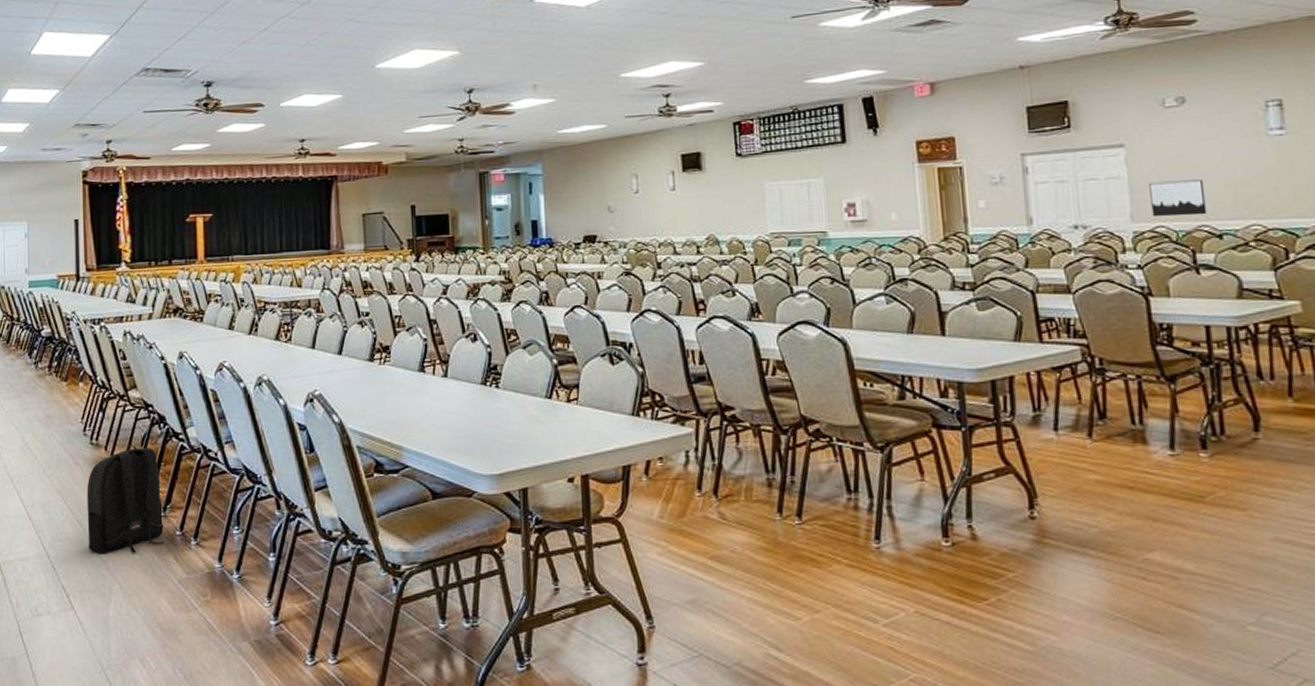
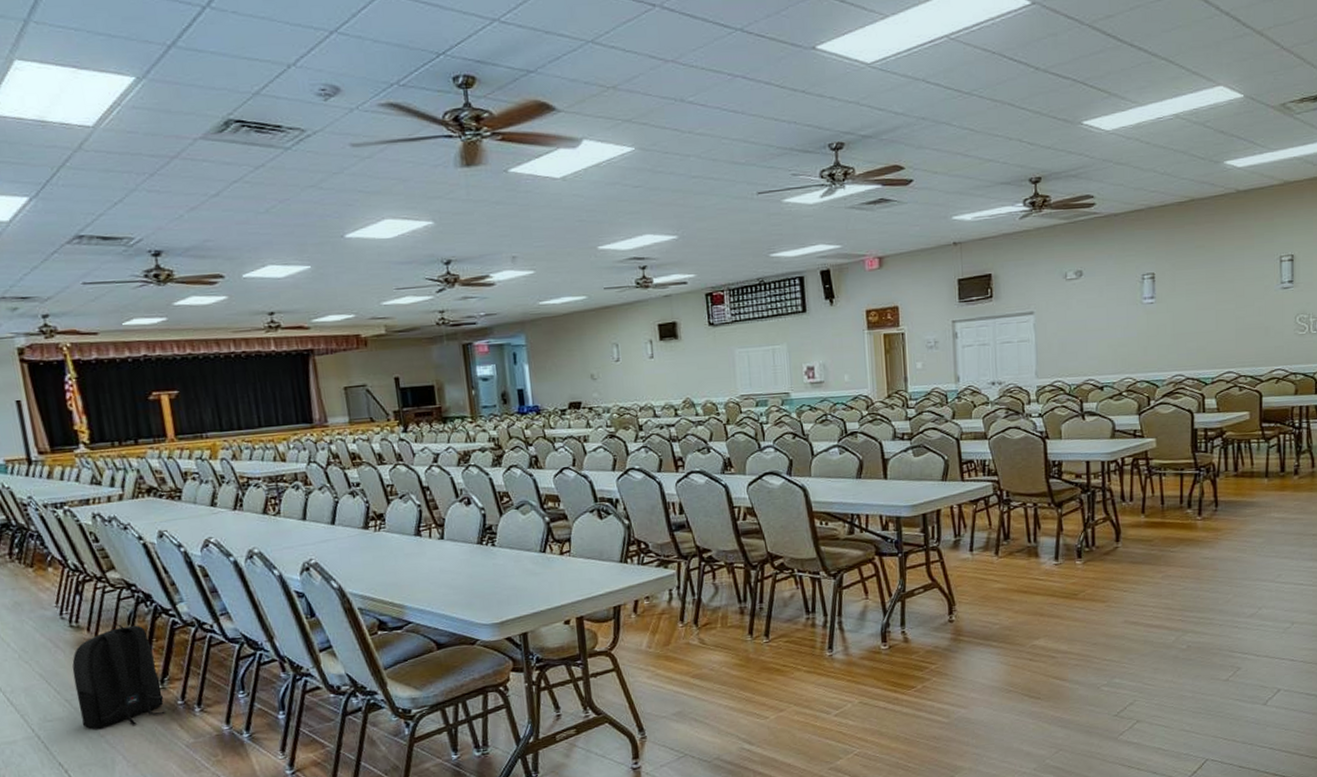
wall art: present [1149,179,1207,218] -> none [1051,341,1093,374]

